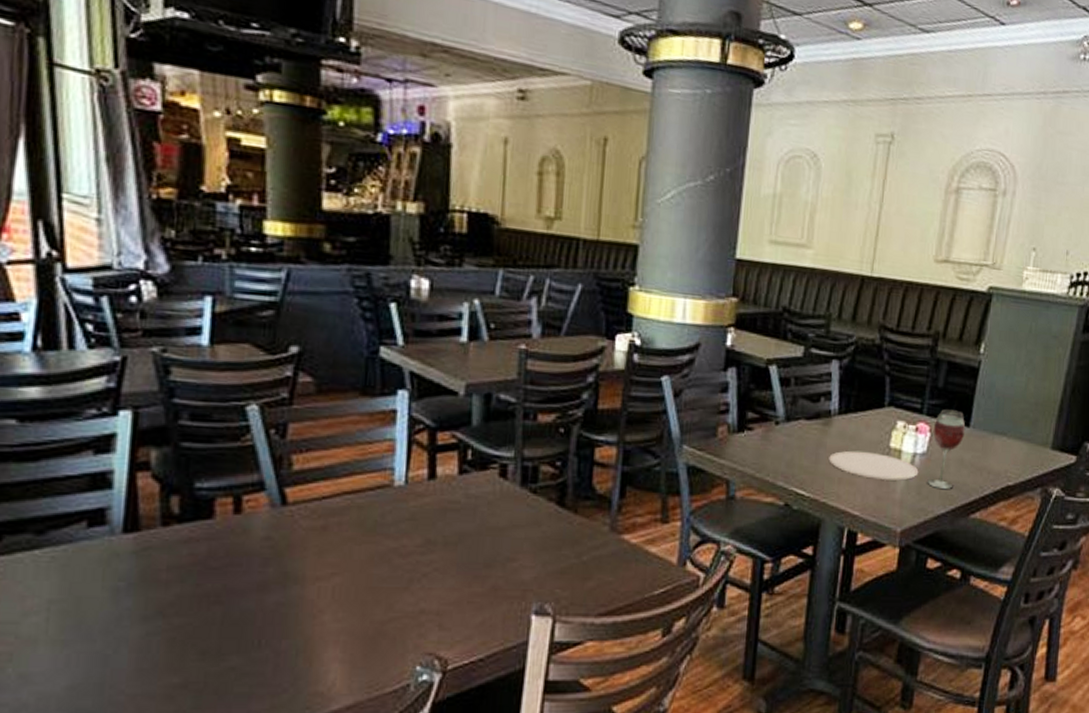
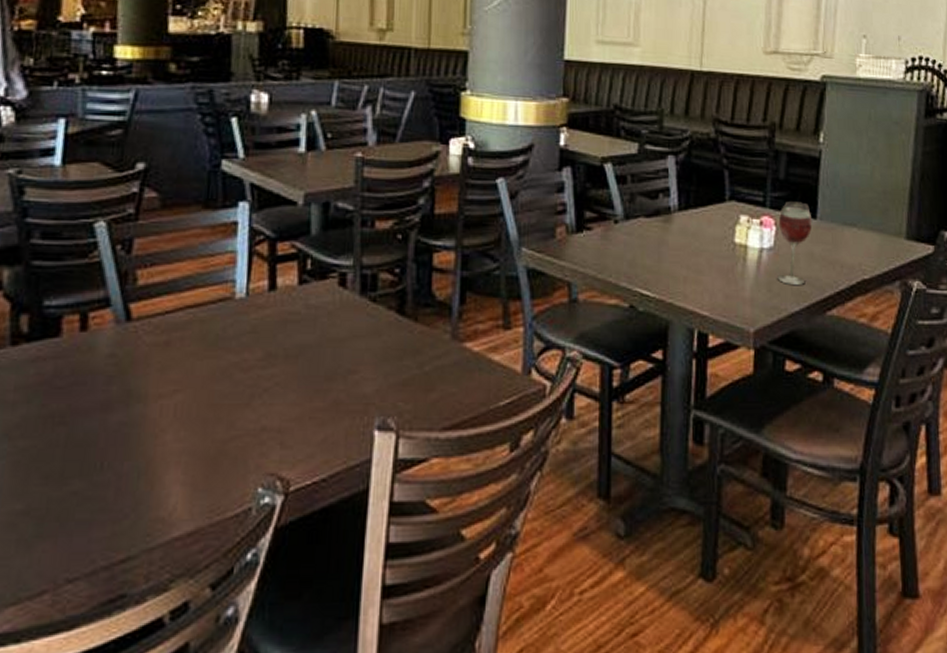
plate: present [829,450,919,481] -> none [672,247,767,278]

